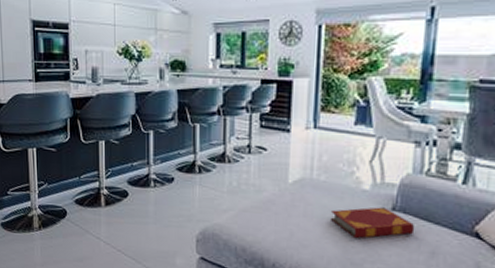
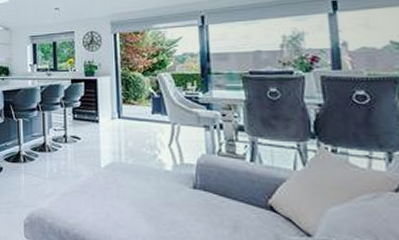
hardback book: present [331,207,415,239] -> none [141,186,216,217]

